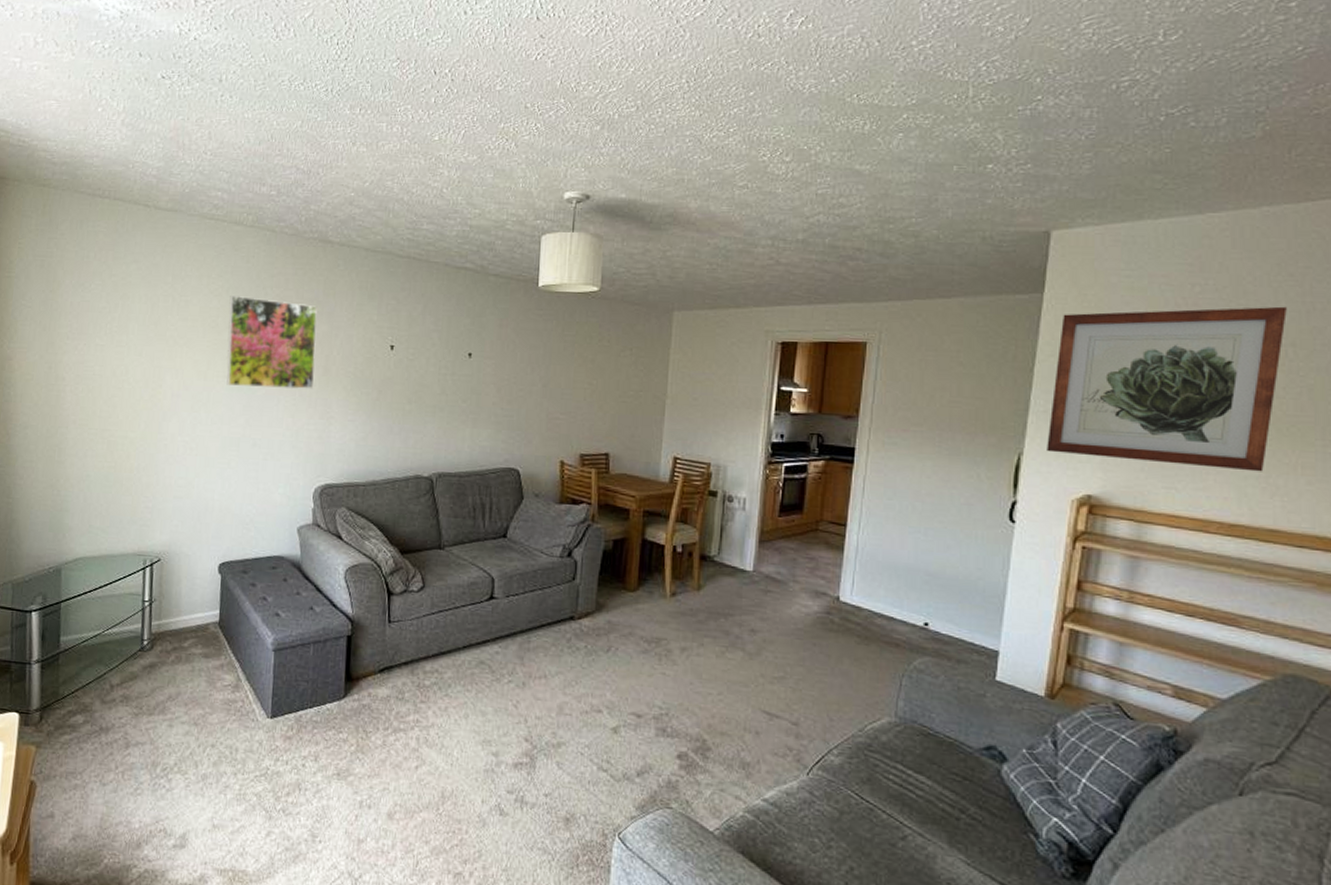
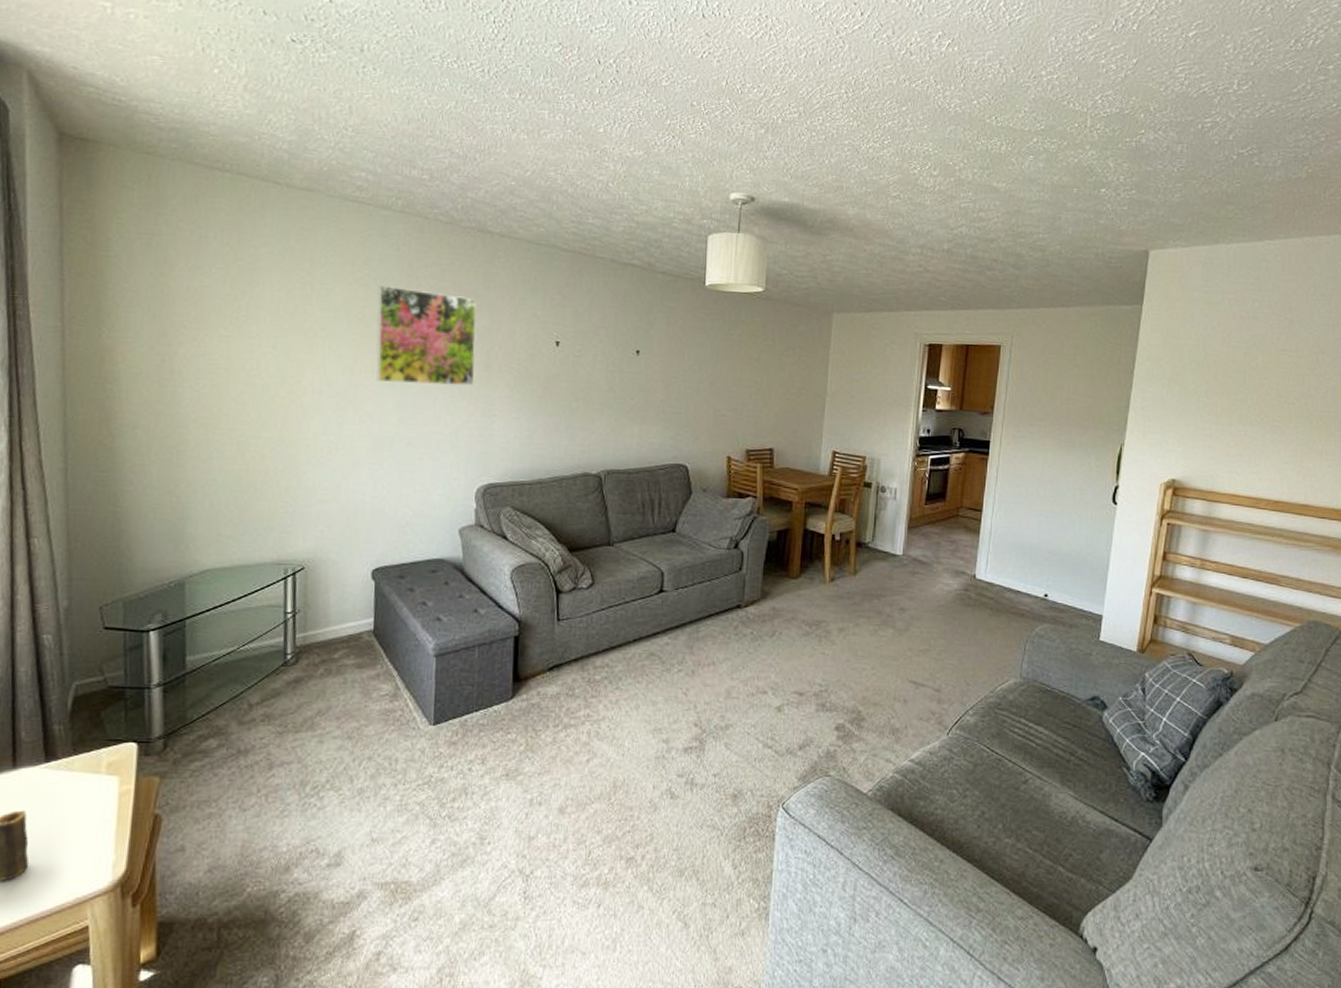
wall art: present [1047,306,1287,472] -> none [1142,321,1319,458]

